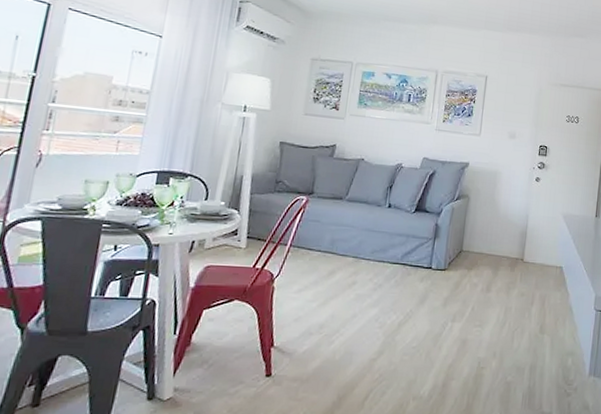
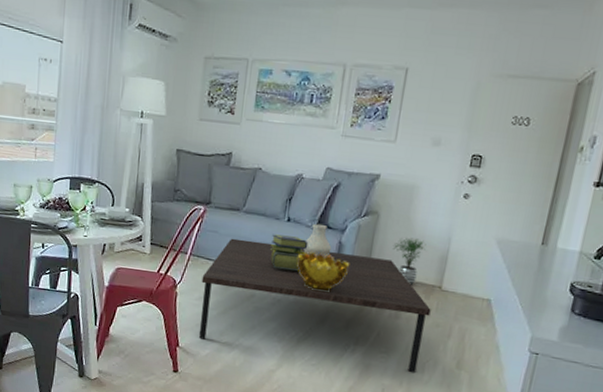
coffee table: none [297,226,516,342] -> present [199,238,431,373]
stack of books: none [372,220,408,255] -> present [270,234,309,272]
decorative bowl: none [397,234,446,273] -> present [296,251,350,292]
vase: none [403,208,429,239] -> present [303,223,332,257]
potted plant: none [482,217,509,260] -> present [392,237,426,286]

